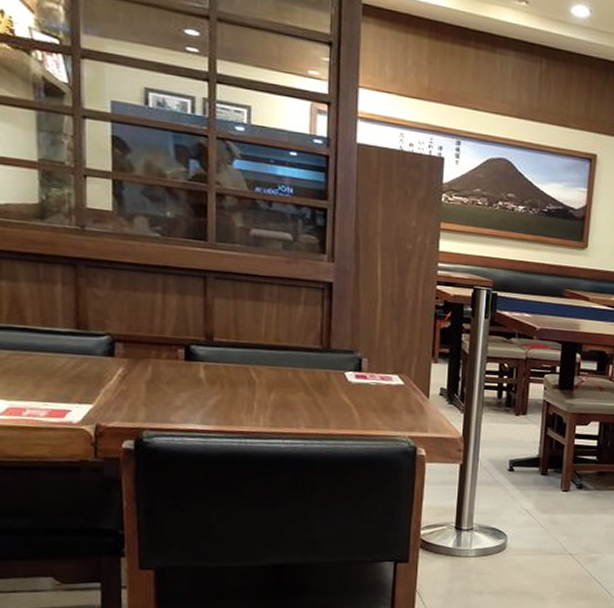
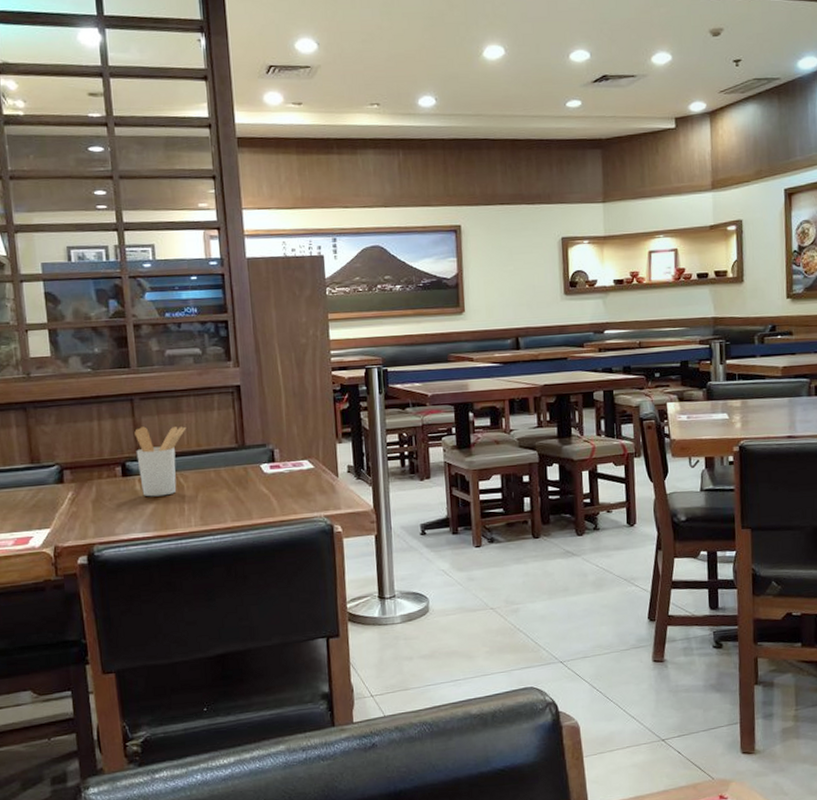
utensil holder: none [204,309,266,389] -> present [134,426,187,497]

